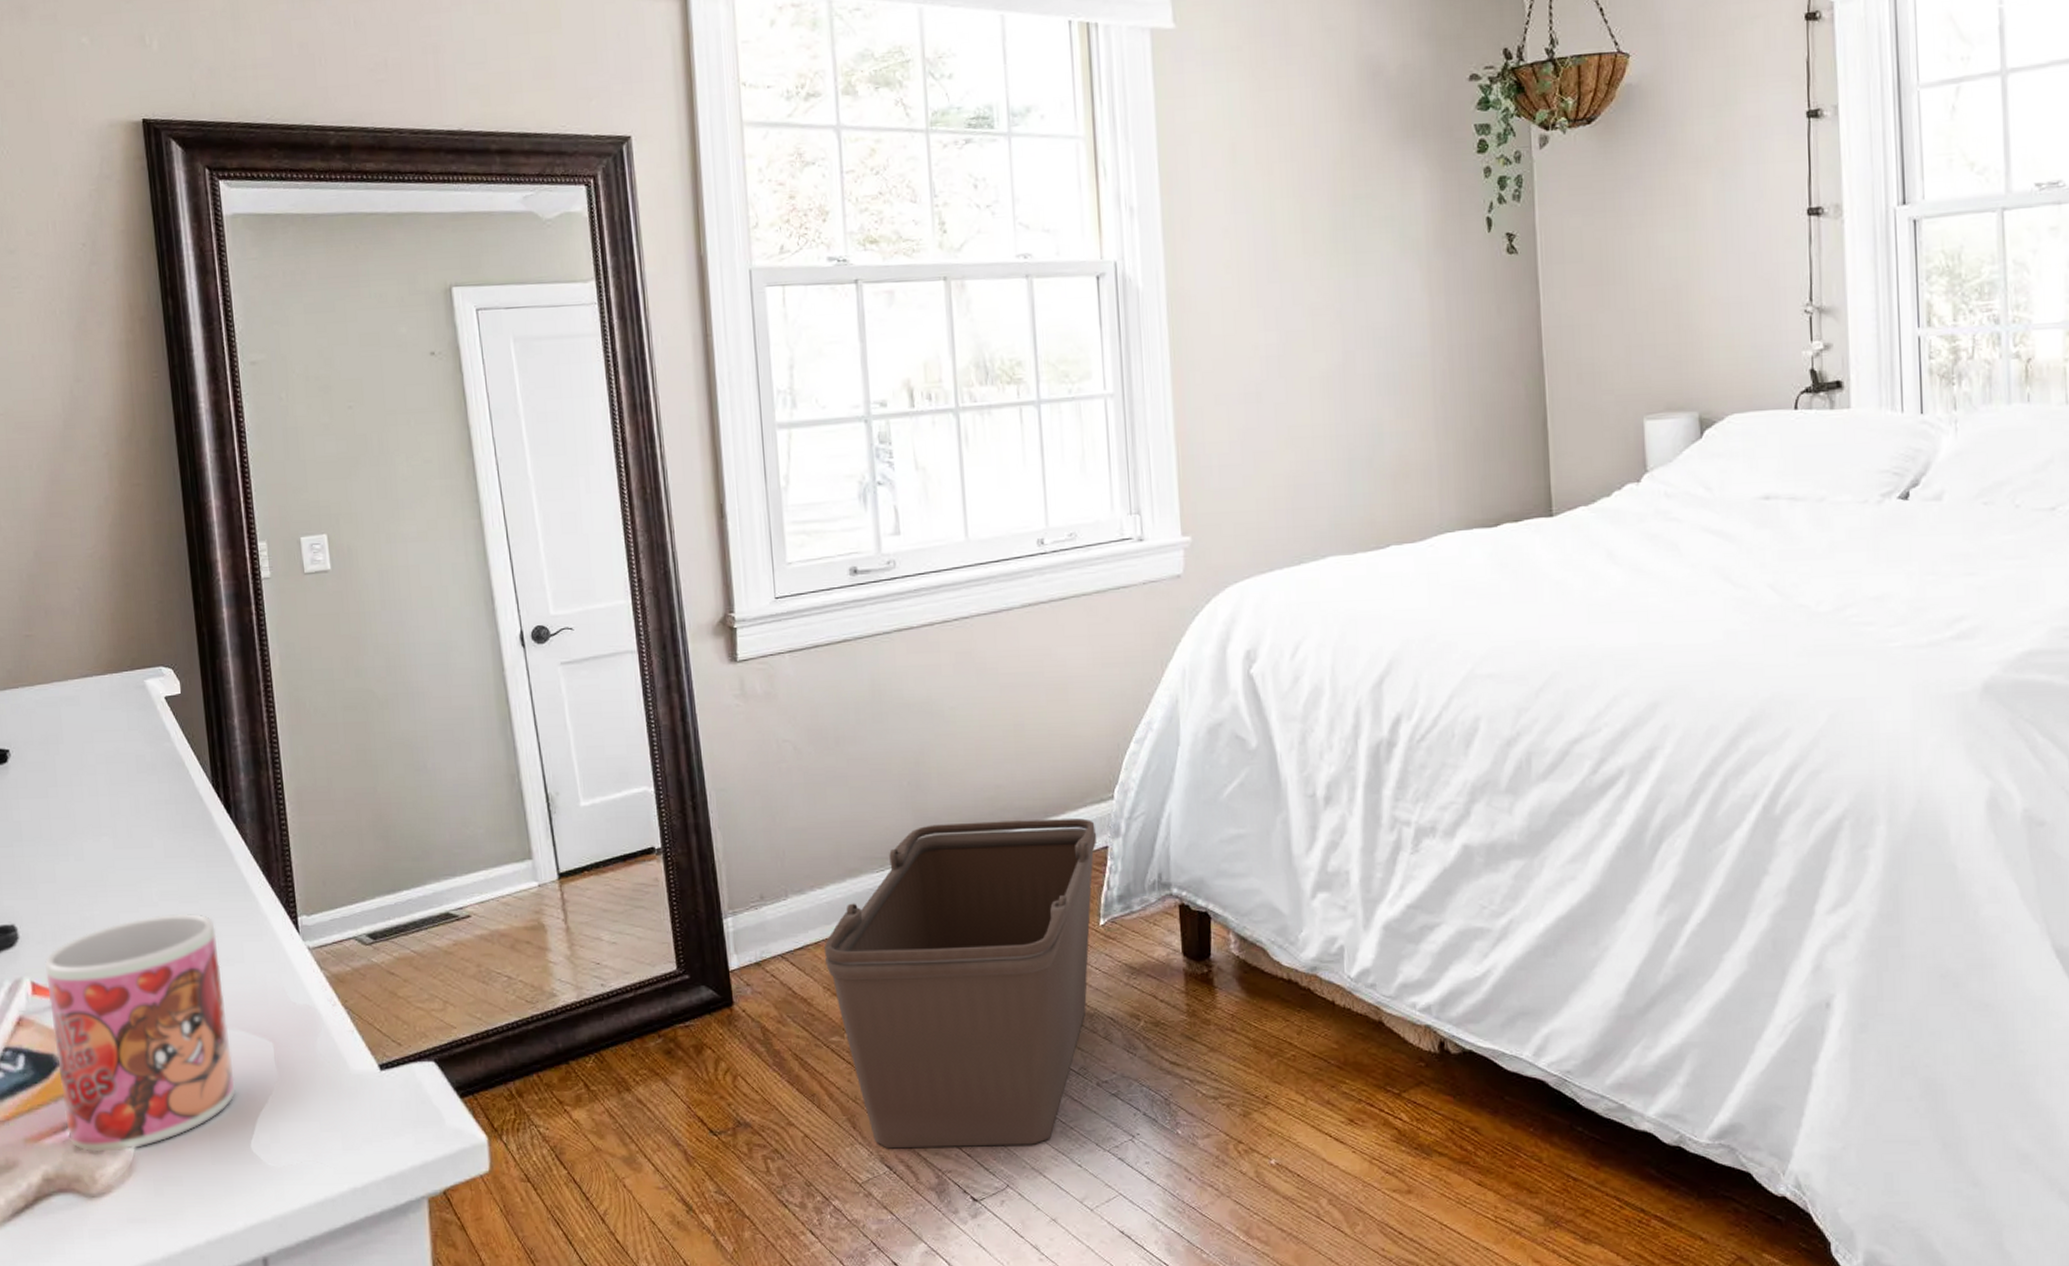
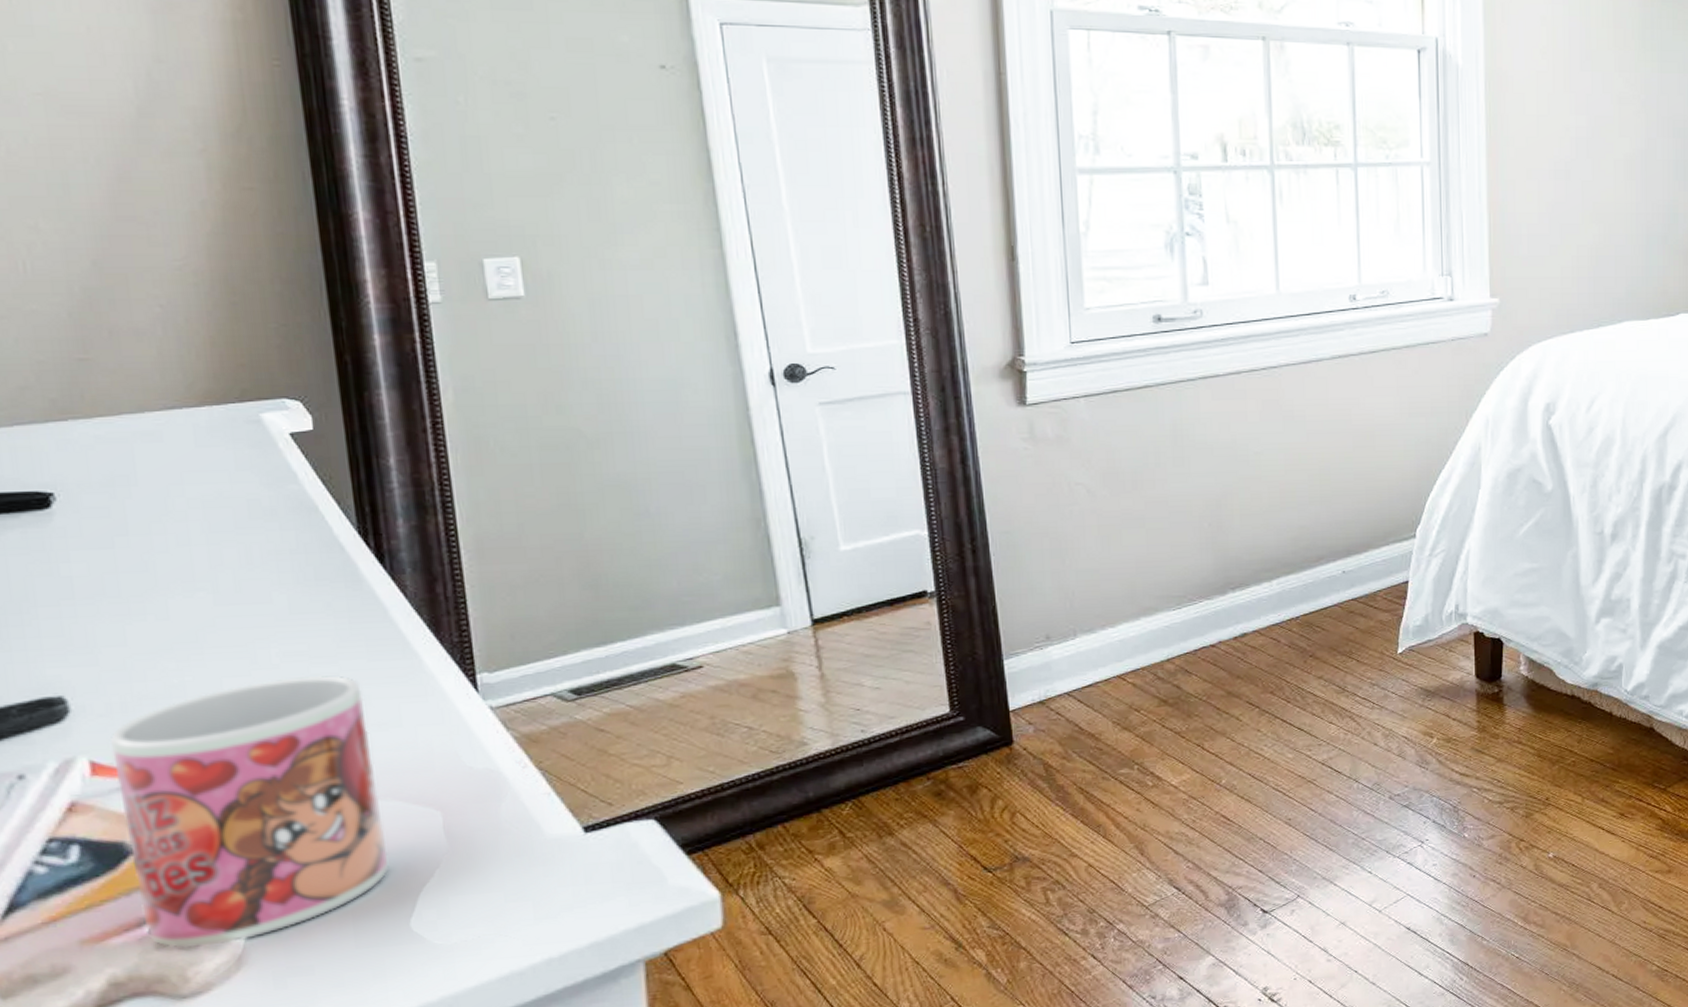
bicycle basket: present [824,818,1097,1149] -> none [1115,556,1398,872]

